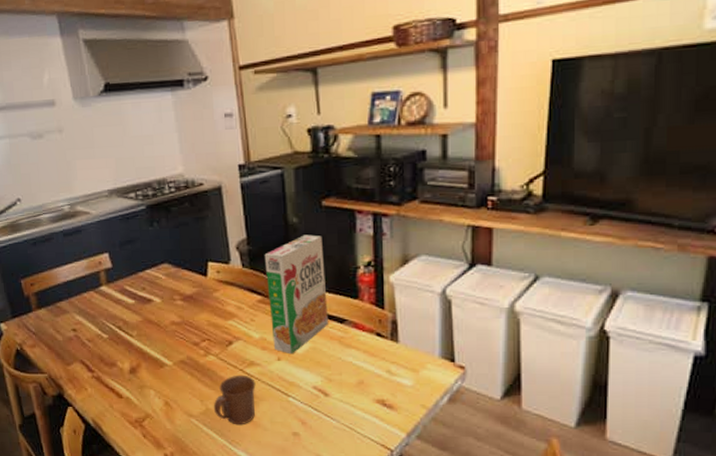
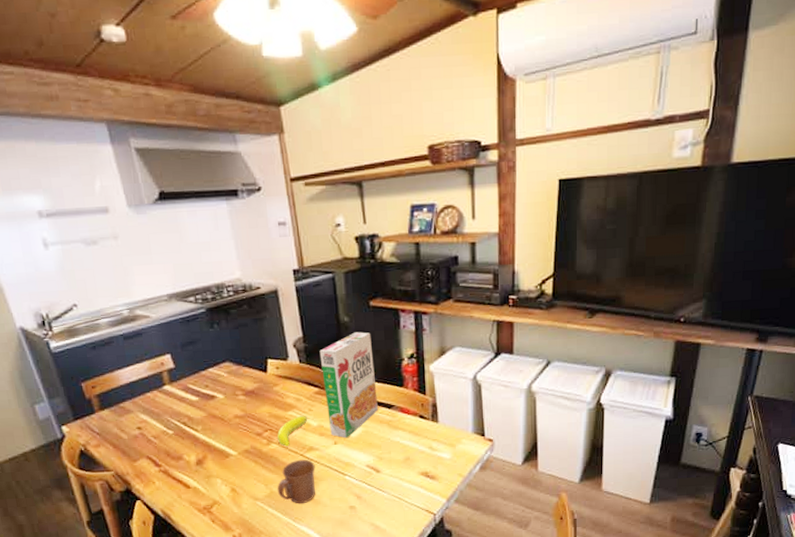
banana: none [216,326,249,359] -> present [277,416,308,447]

